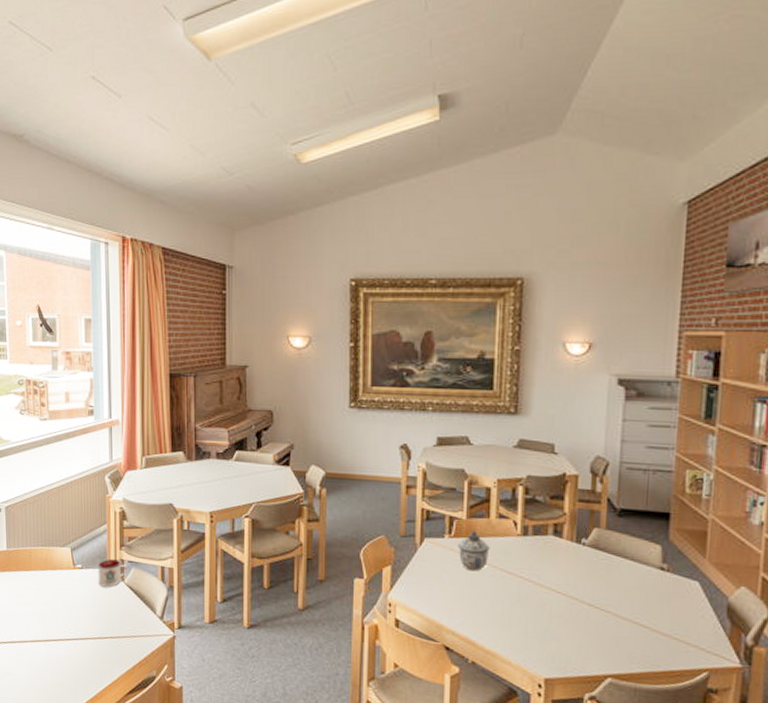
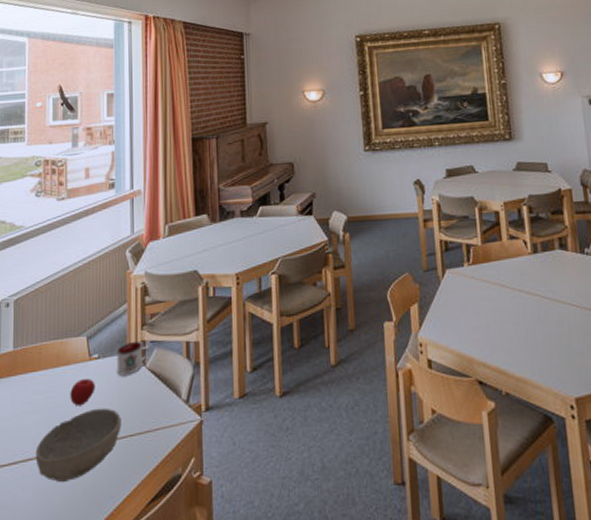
bowl: none [30,610,103,665] -> present [35,408,122,483]
apple: none [57,584,80,606] -> present [70,379,95,407]
lidded jar: present [458,531,490,571] -> none [477,255,506,297]

